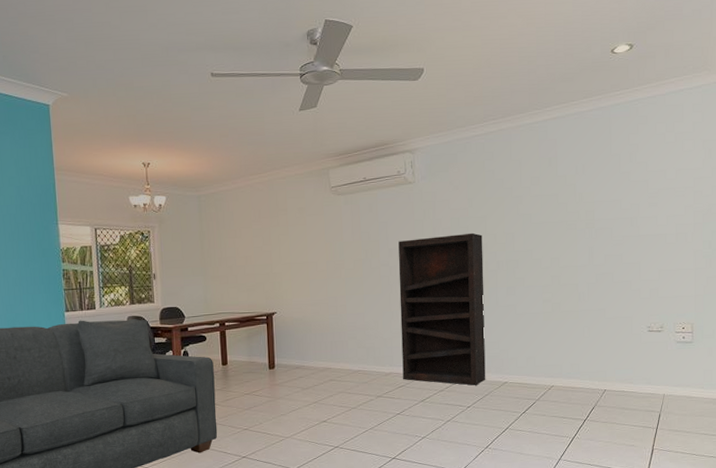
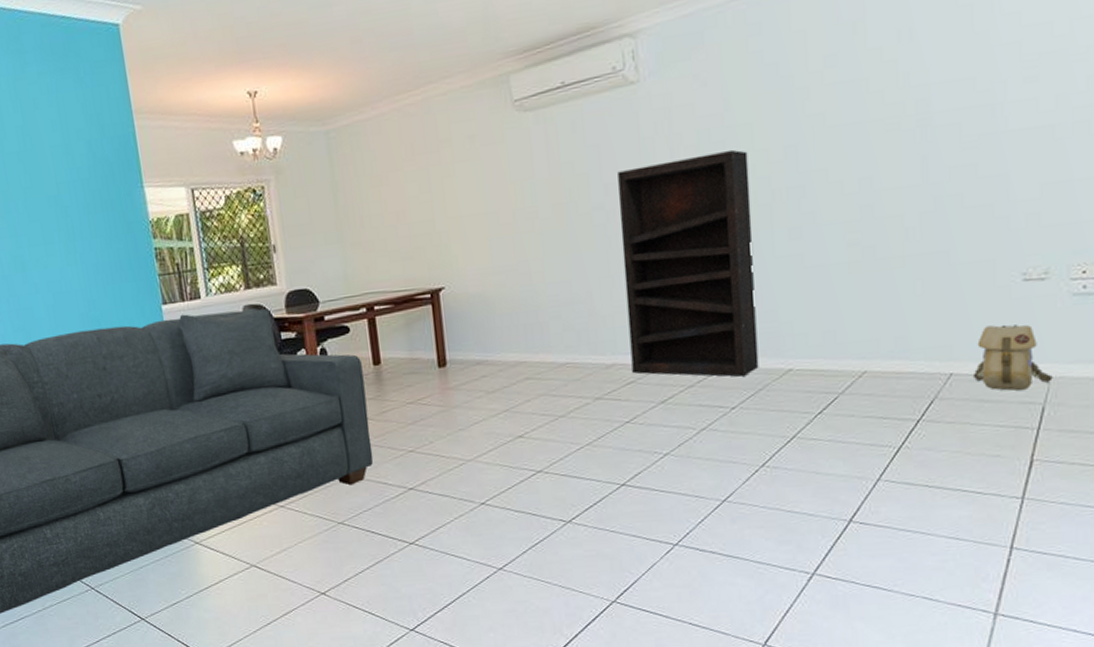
backpack: none [618,359,665,403] -> present [972,324,1053,391]

